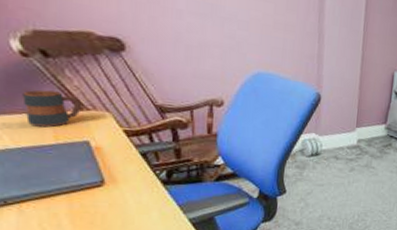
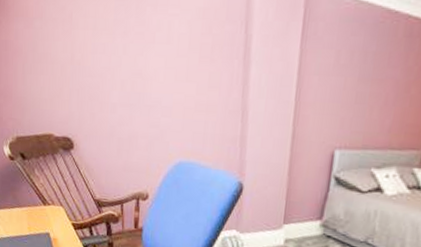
mug: present [22,90,82,128] -> none [10,188,45,220]

